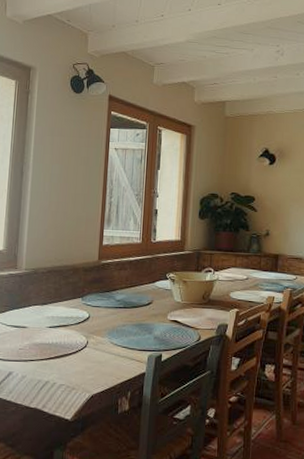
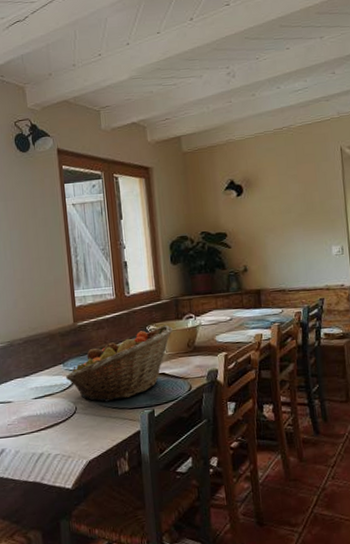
fruit basket: none [83,274,191,341] -> present [66,324,173,402]

